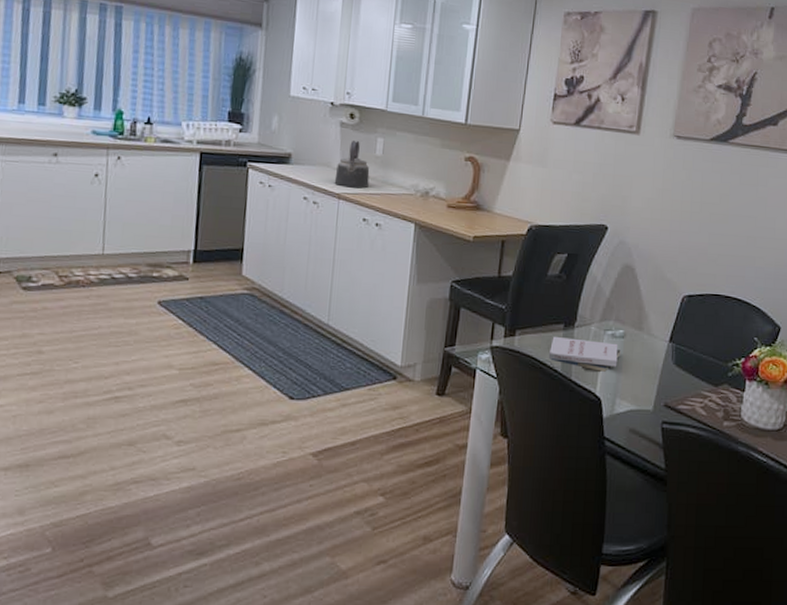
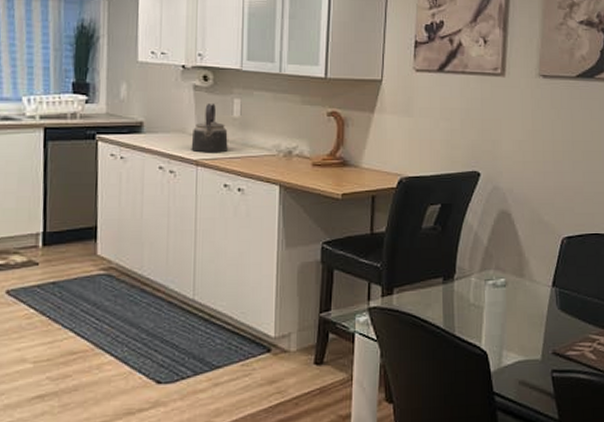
books: present [548,336,621,373] -> none [429,291,504,325]

